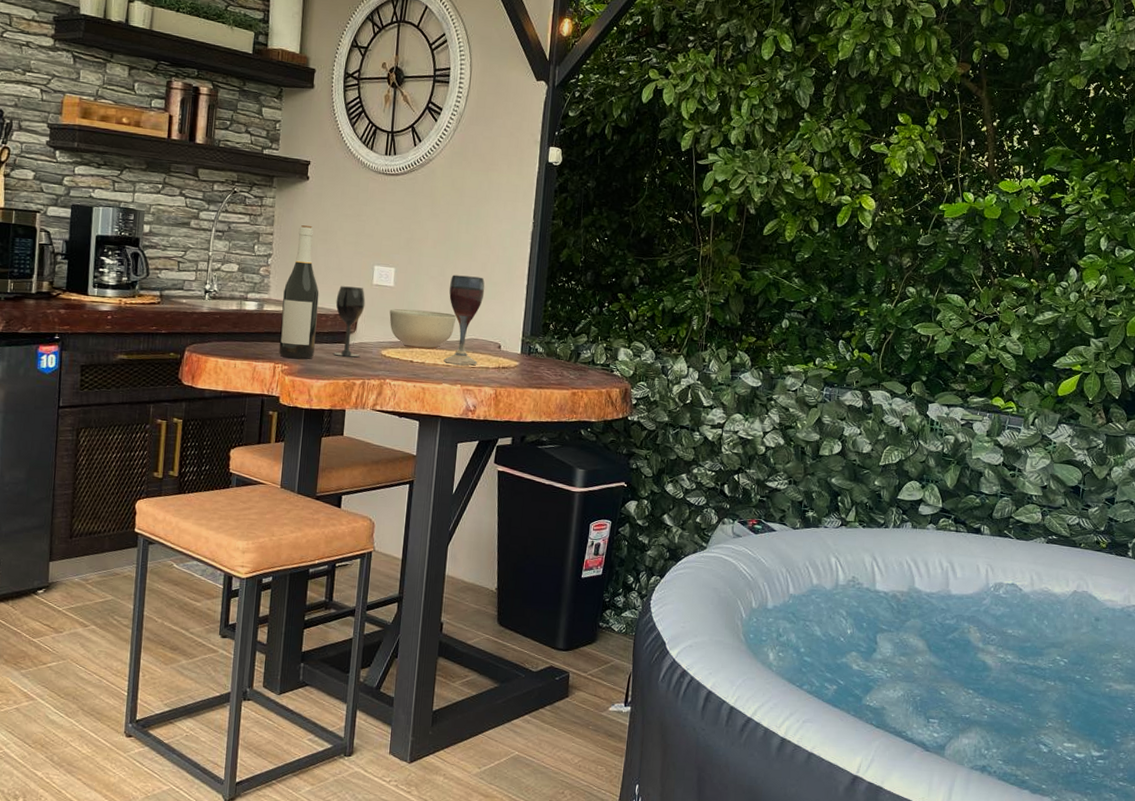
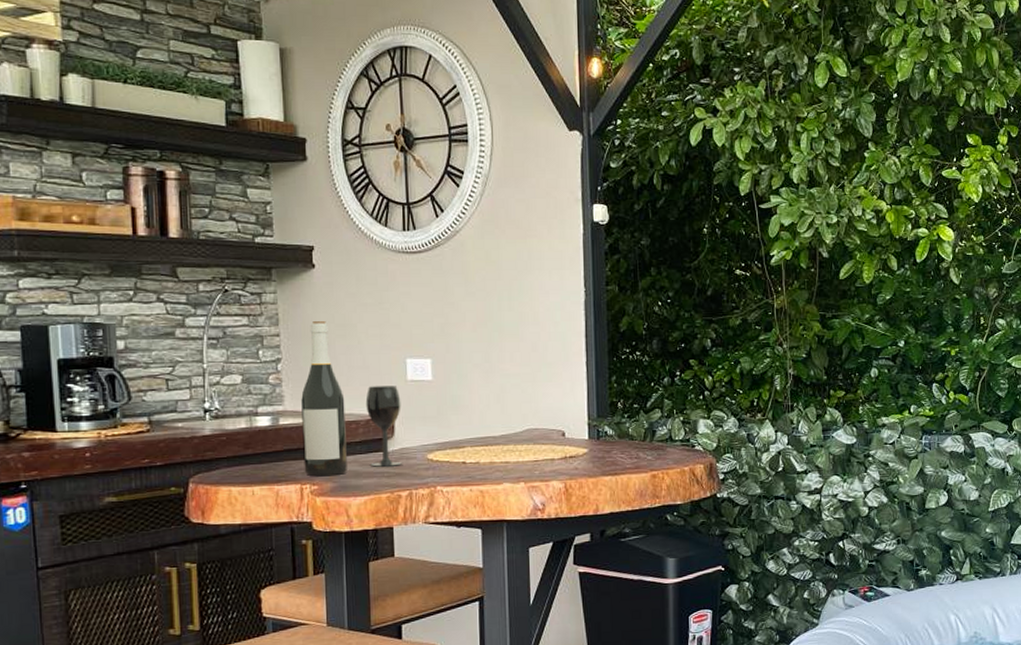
bowl: present [389,309,457,350] -> none [431,403,510,447]
cup: present [443,274,485,366] -> none [497,358,540,460]

